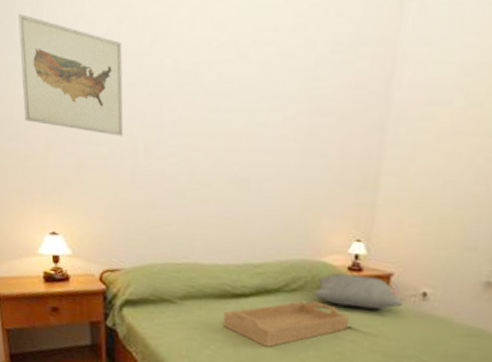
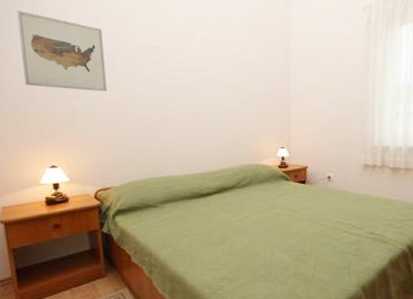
serving tray: present [222,301,349,347] -> none [195,191,284,229]
pillow: present [313,273,405,310] -> none [257,170,318,192]

